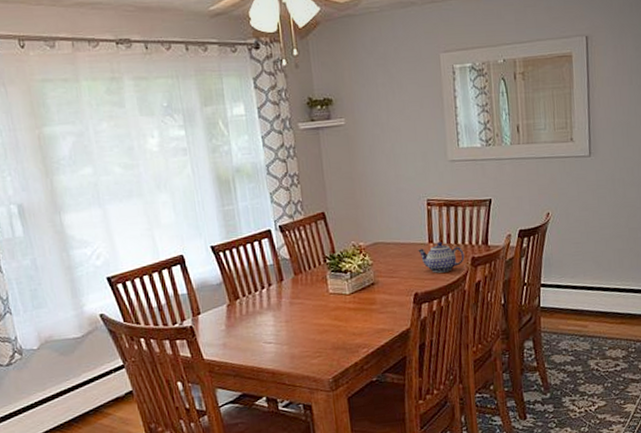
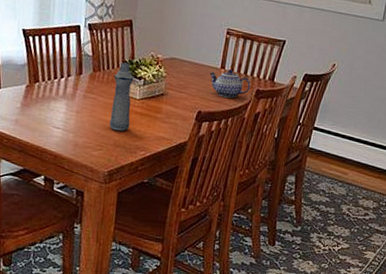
bottle: none [317,258,346,333] -> present [109,62,134,132]

